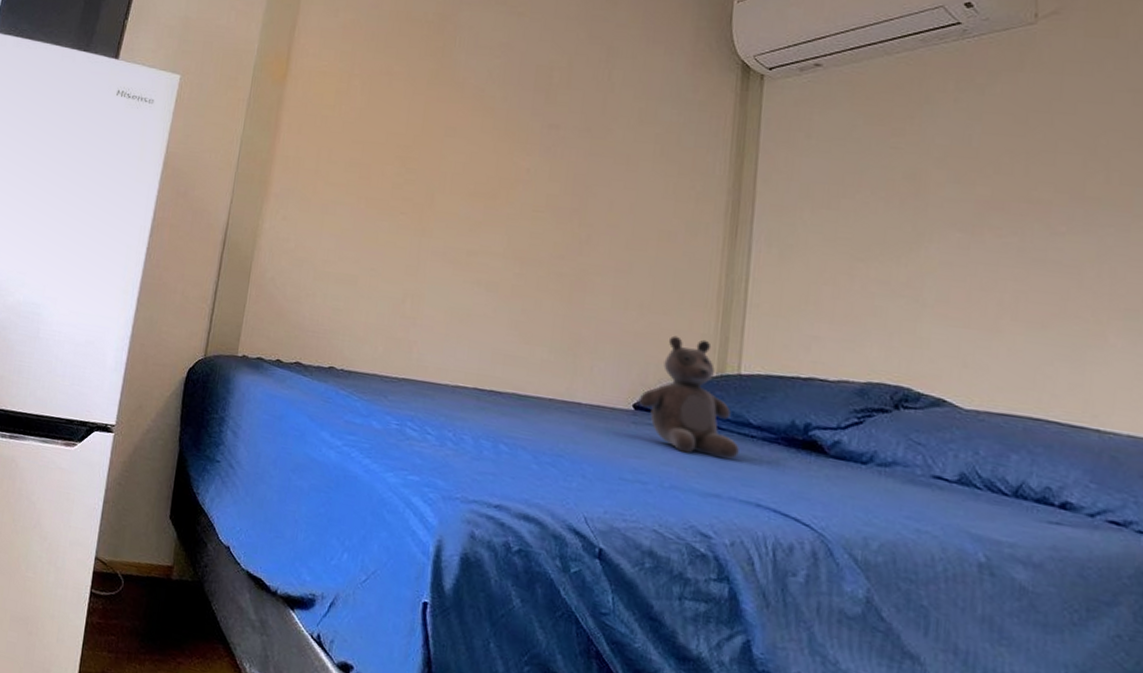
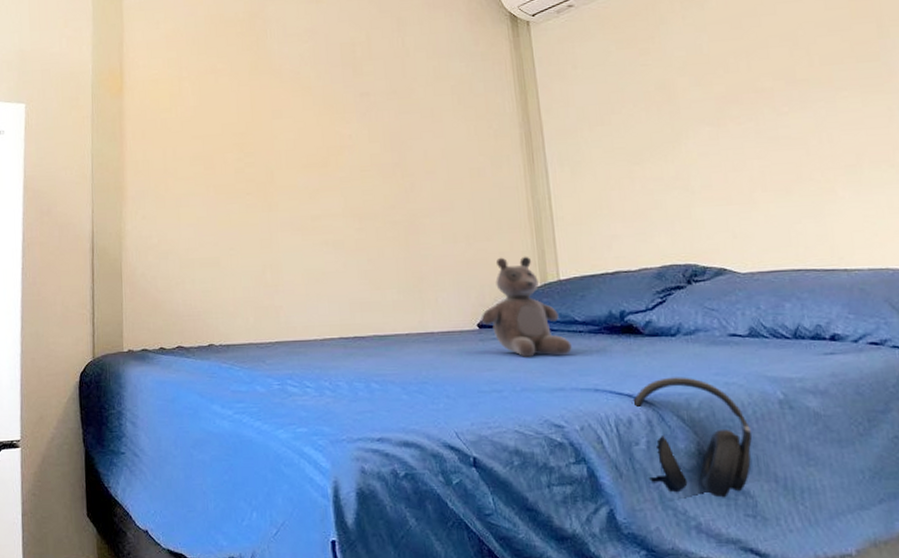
headphones: none [797,508,937,658] -> present [631,377,753,498]

